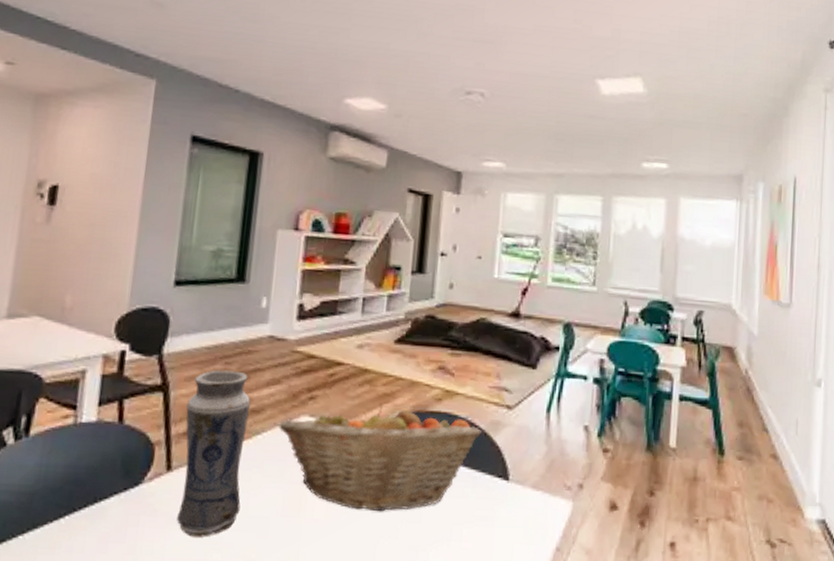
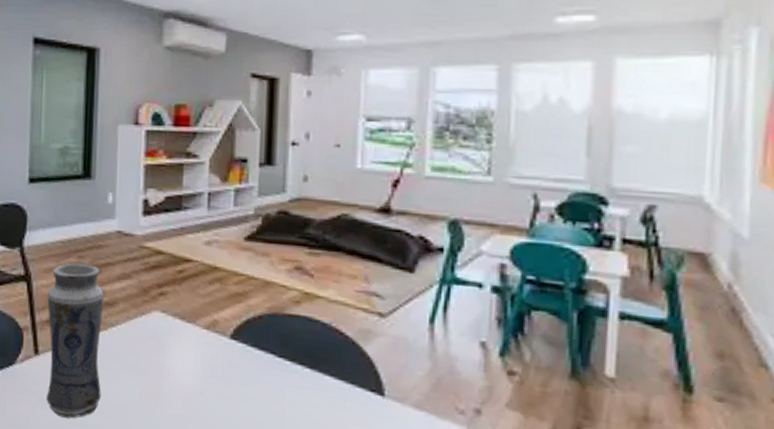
fruit basket: present [279,403,481,512] -> none [132,303,348,416]

